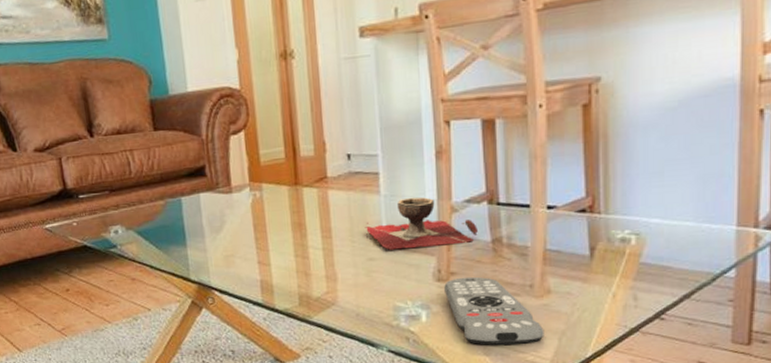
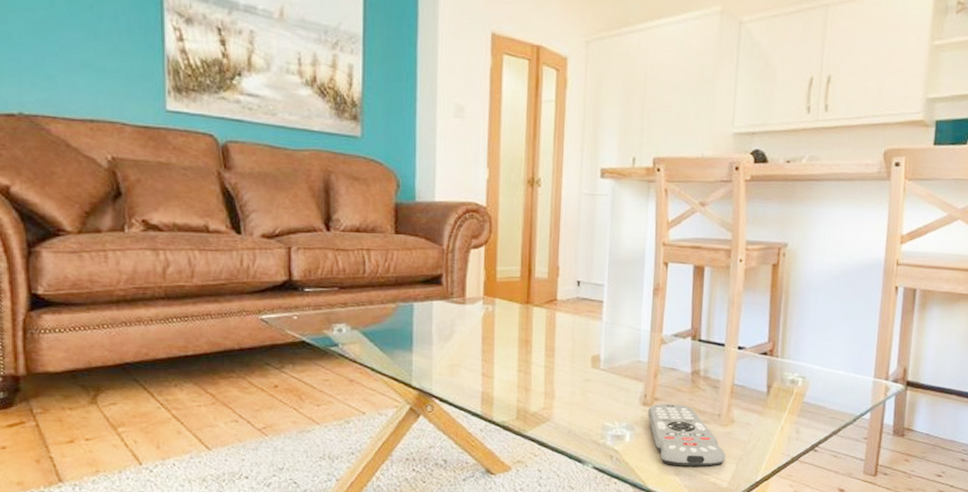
decorative bowl: present [364,197,478,250] -> none [585,326,681,374]

